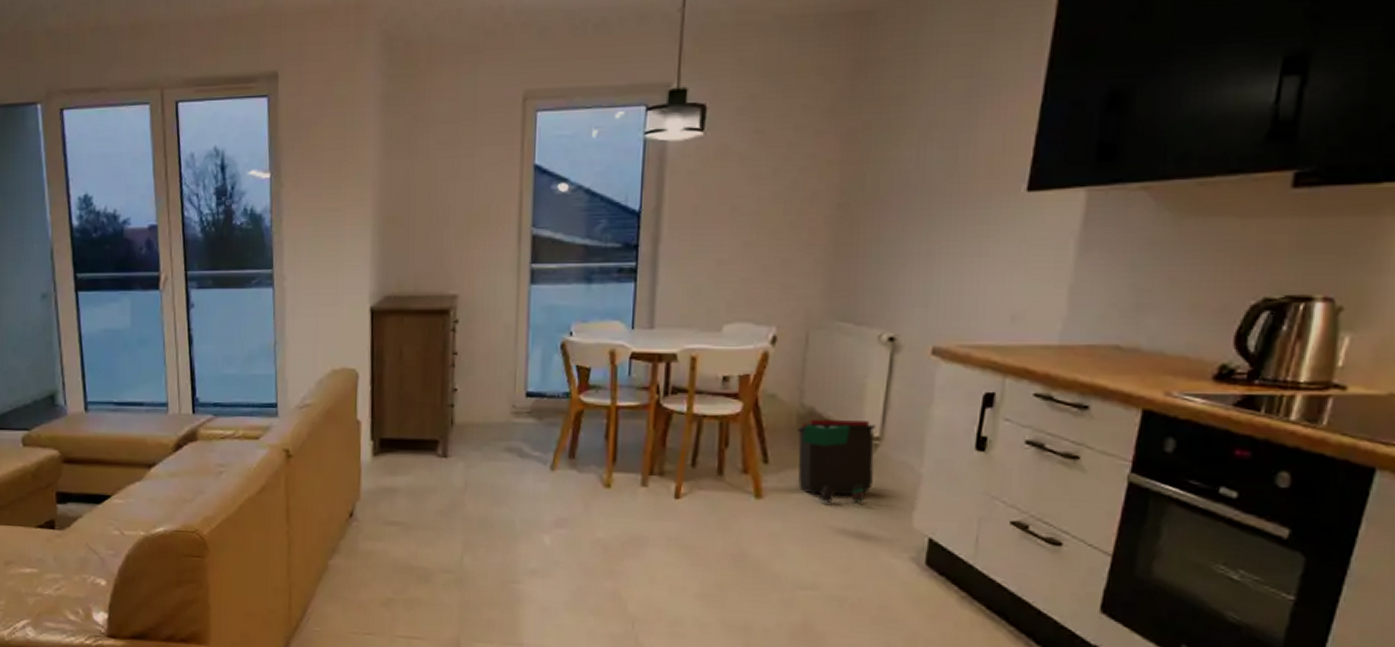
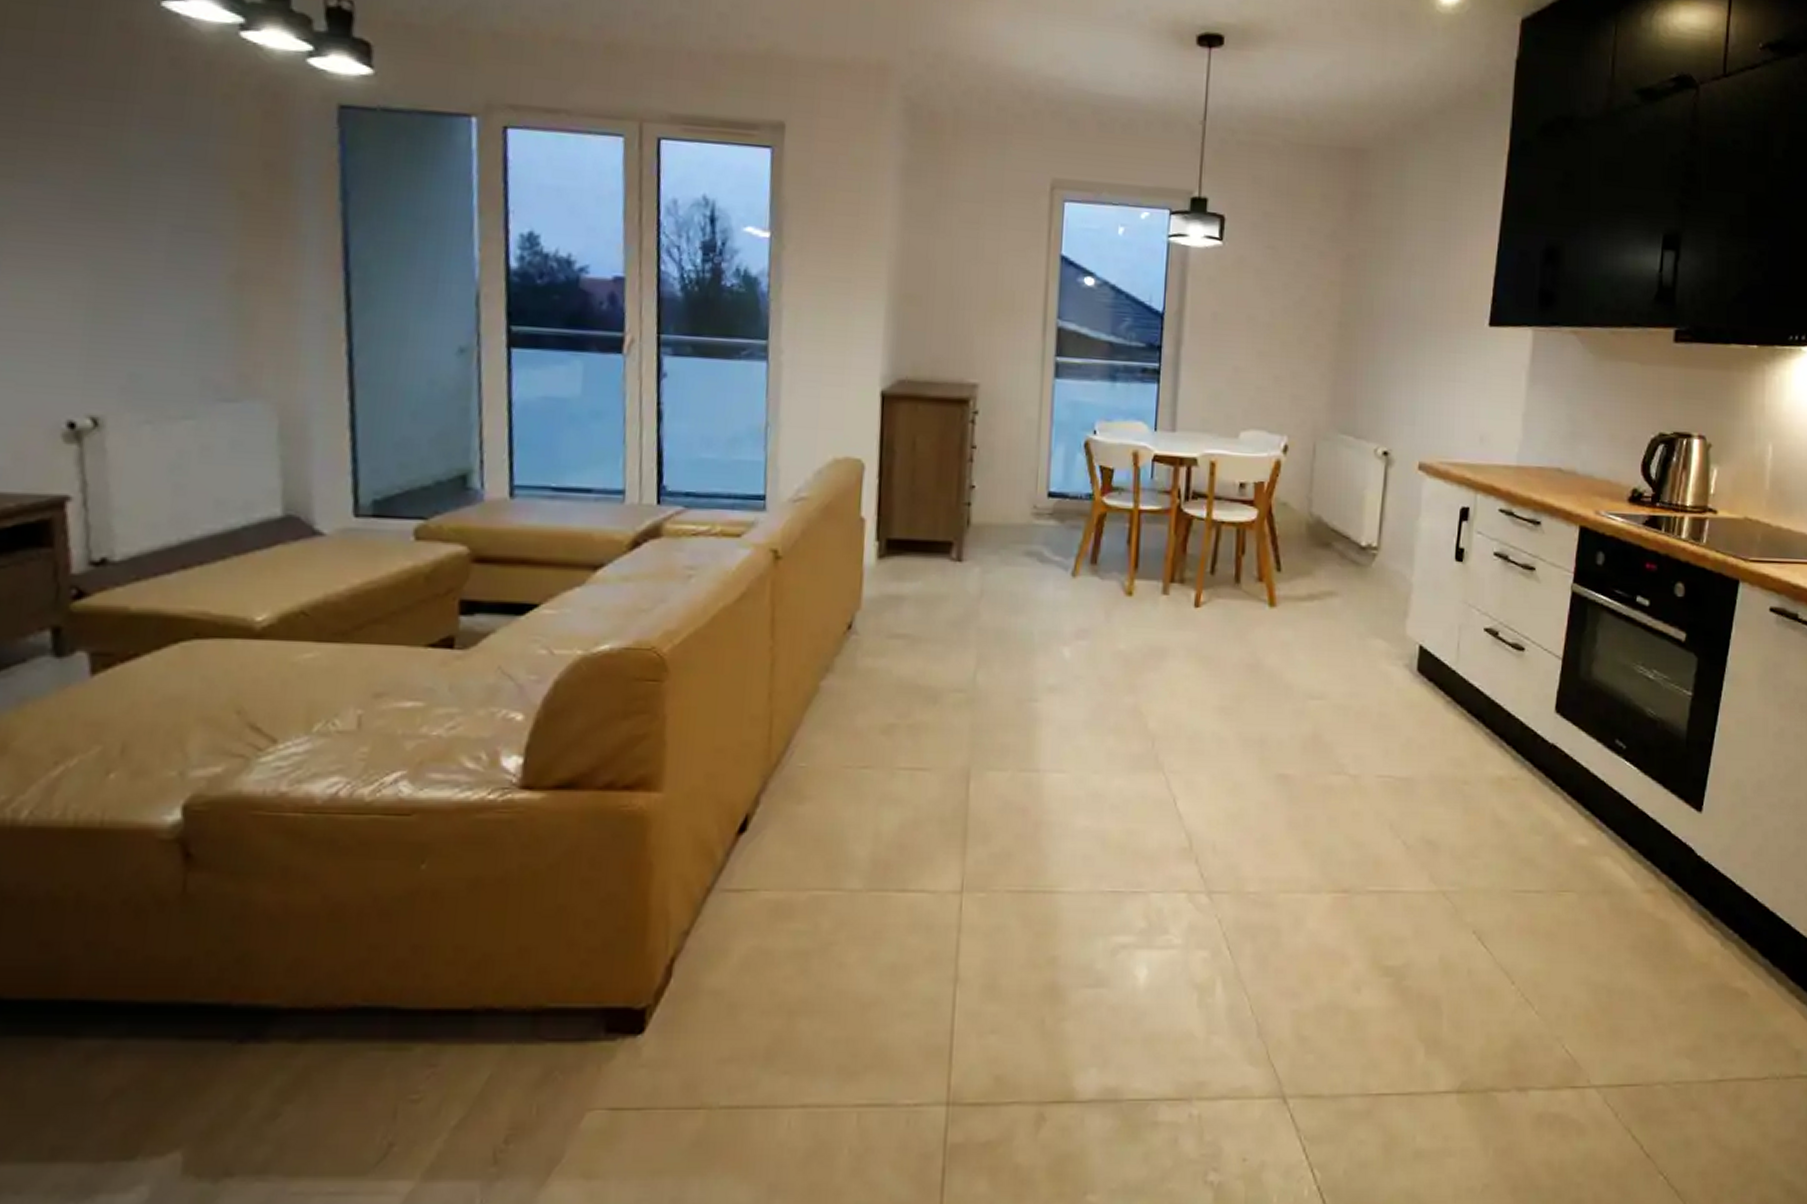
trash can: present [797,420,876,504] -> none [1307,528,1373,612]

